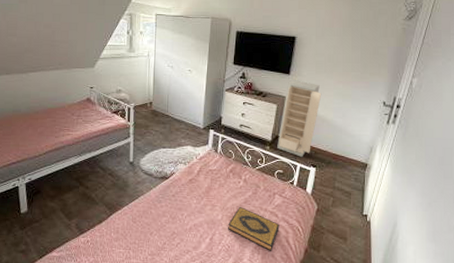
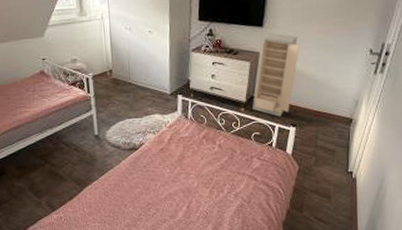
hardback book: present [227,206,280,251] -> none [204,172,259,215]

